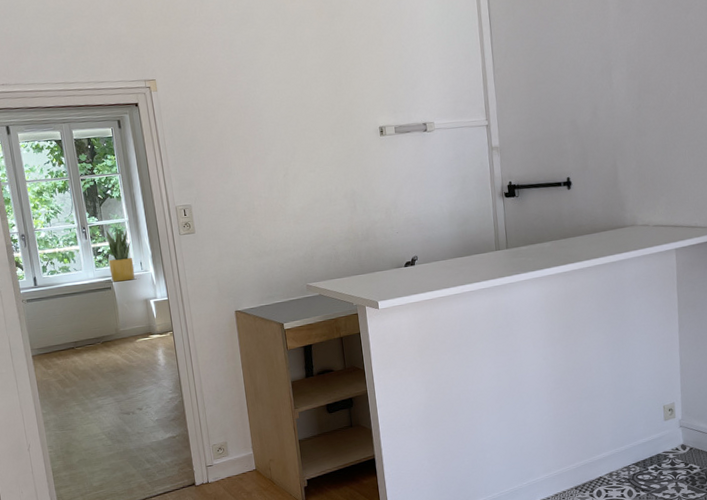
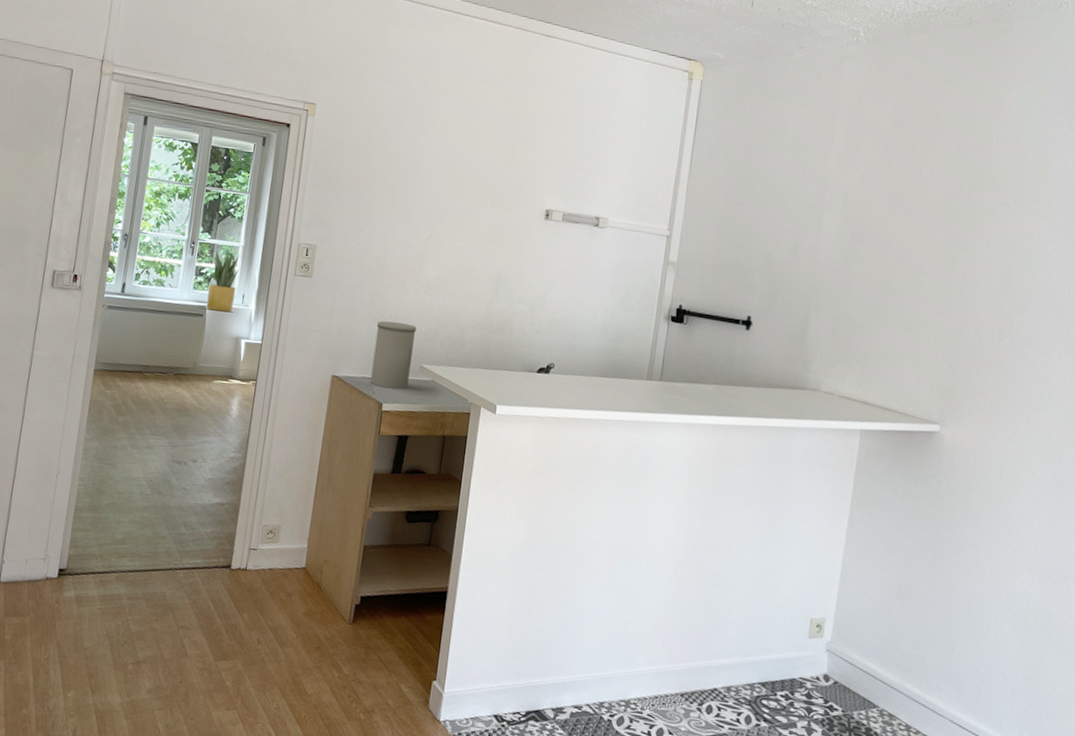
canister: none [261,252,301,311] -> present [370,321,417,389]

